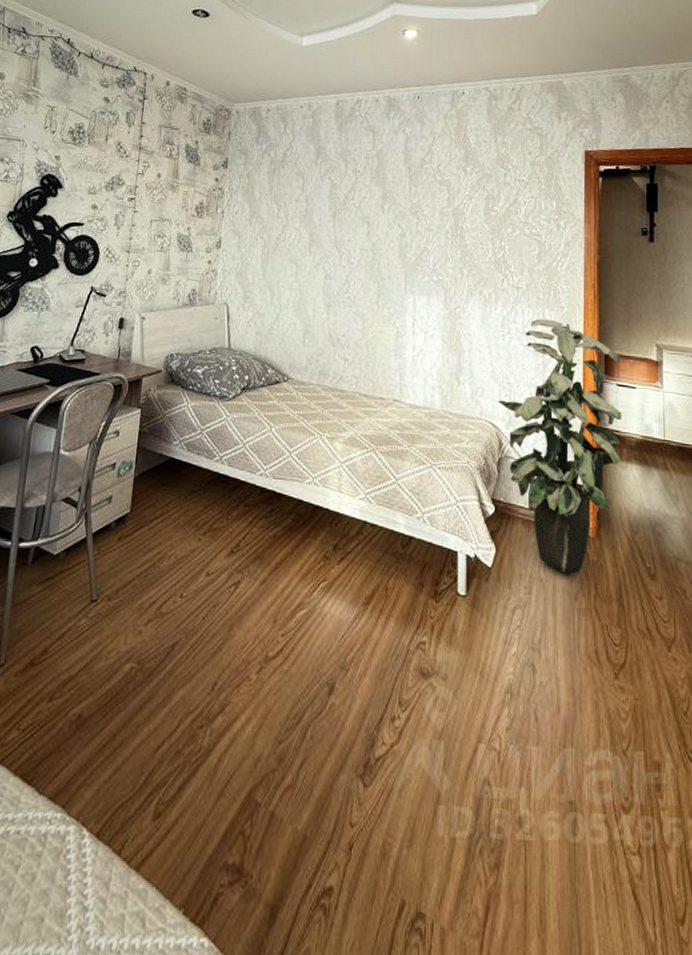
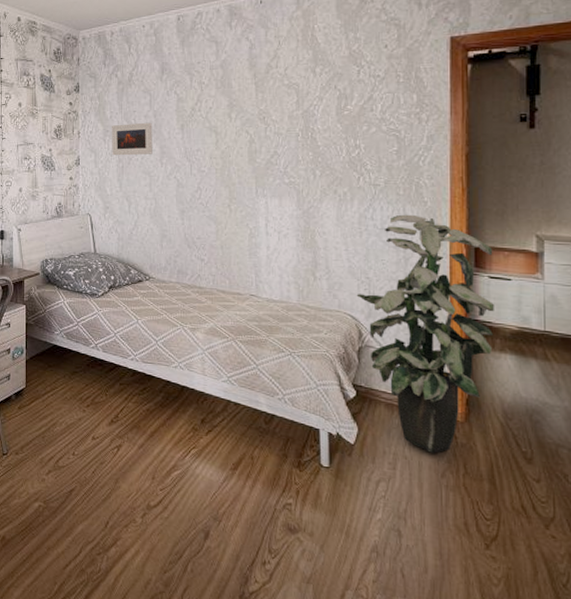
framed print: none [258,206,303,241] -> present [112,122,152,156]

